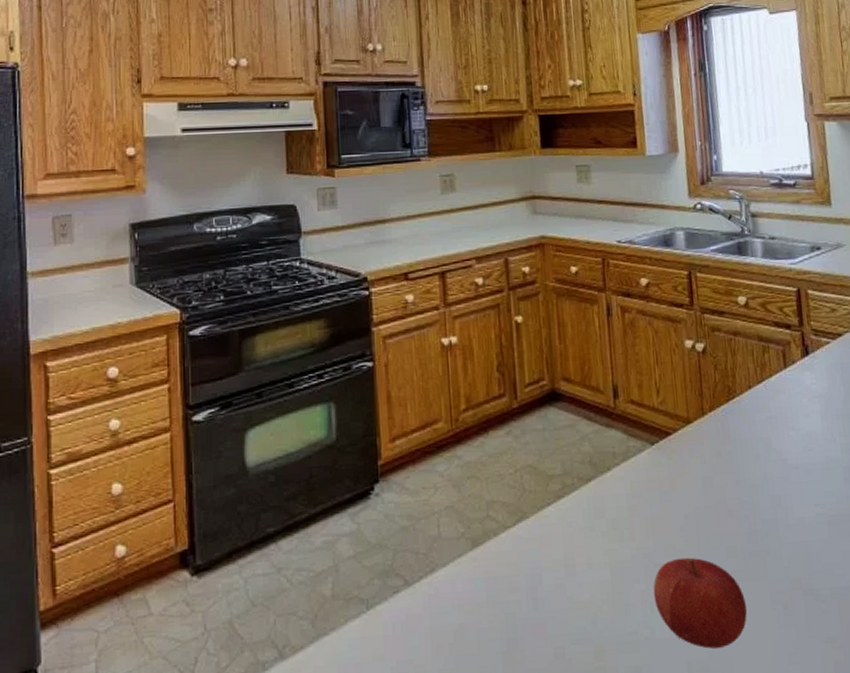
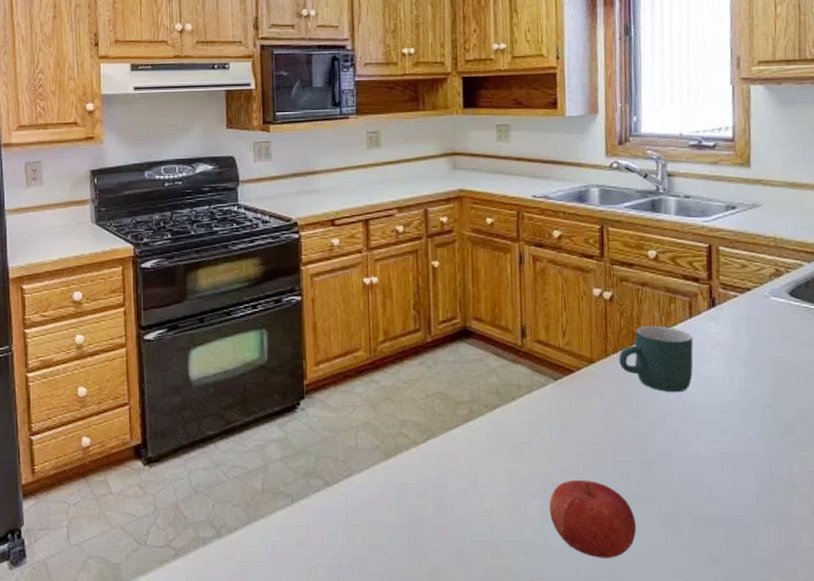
mug: none [716,378,792,452] -> present [619,325,693,393]

